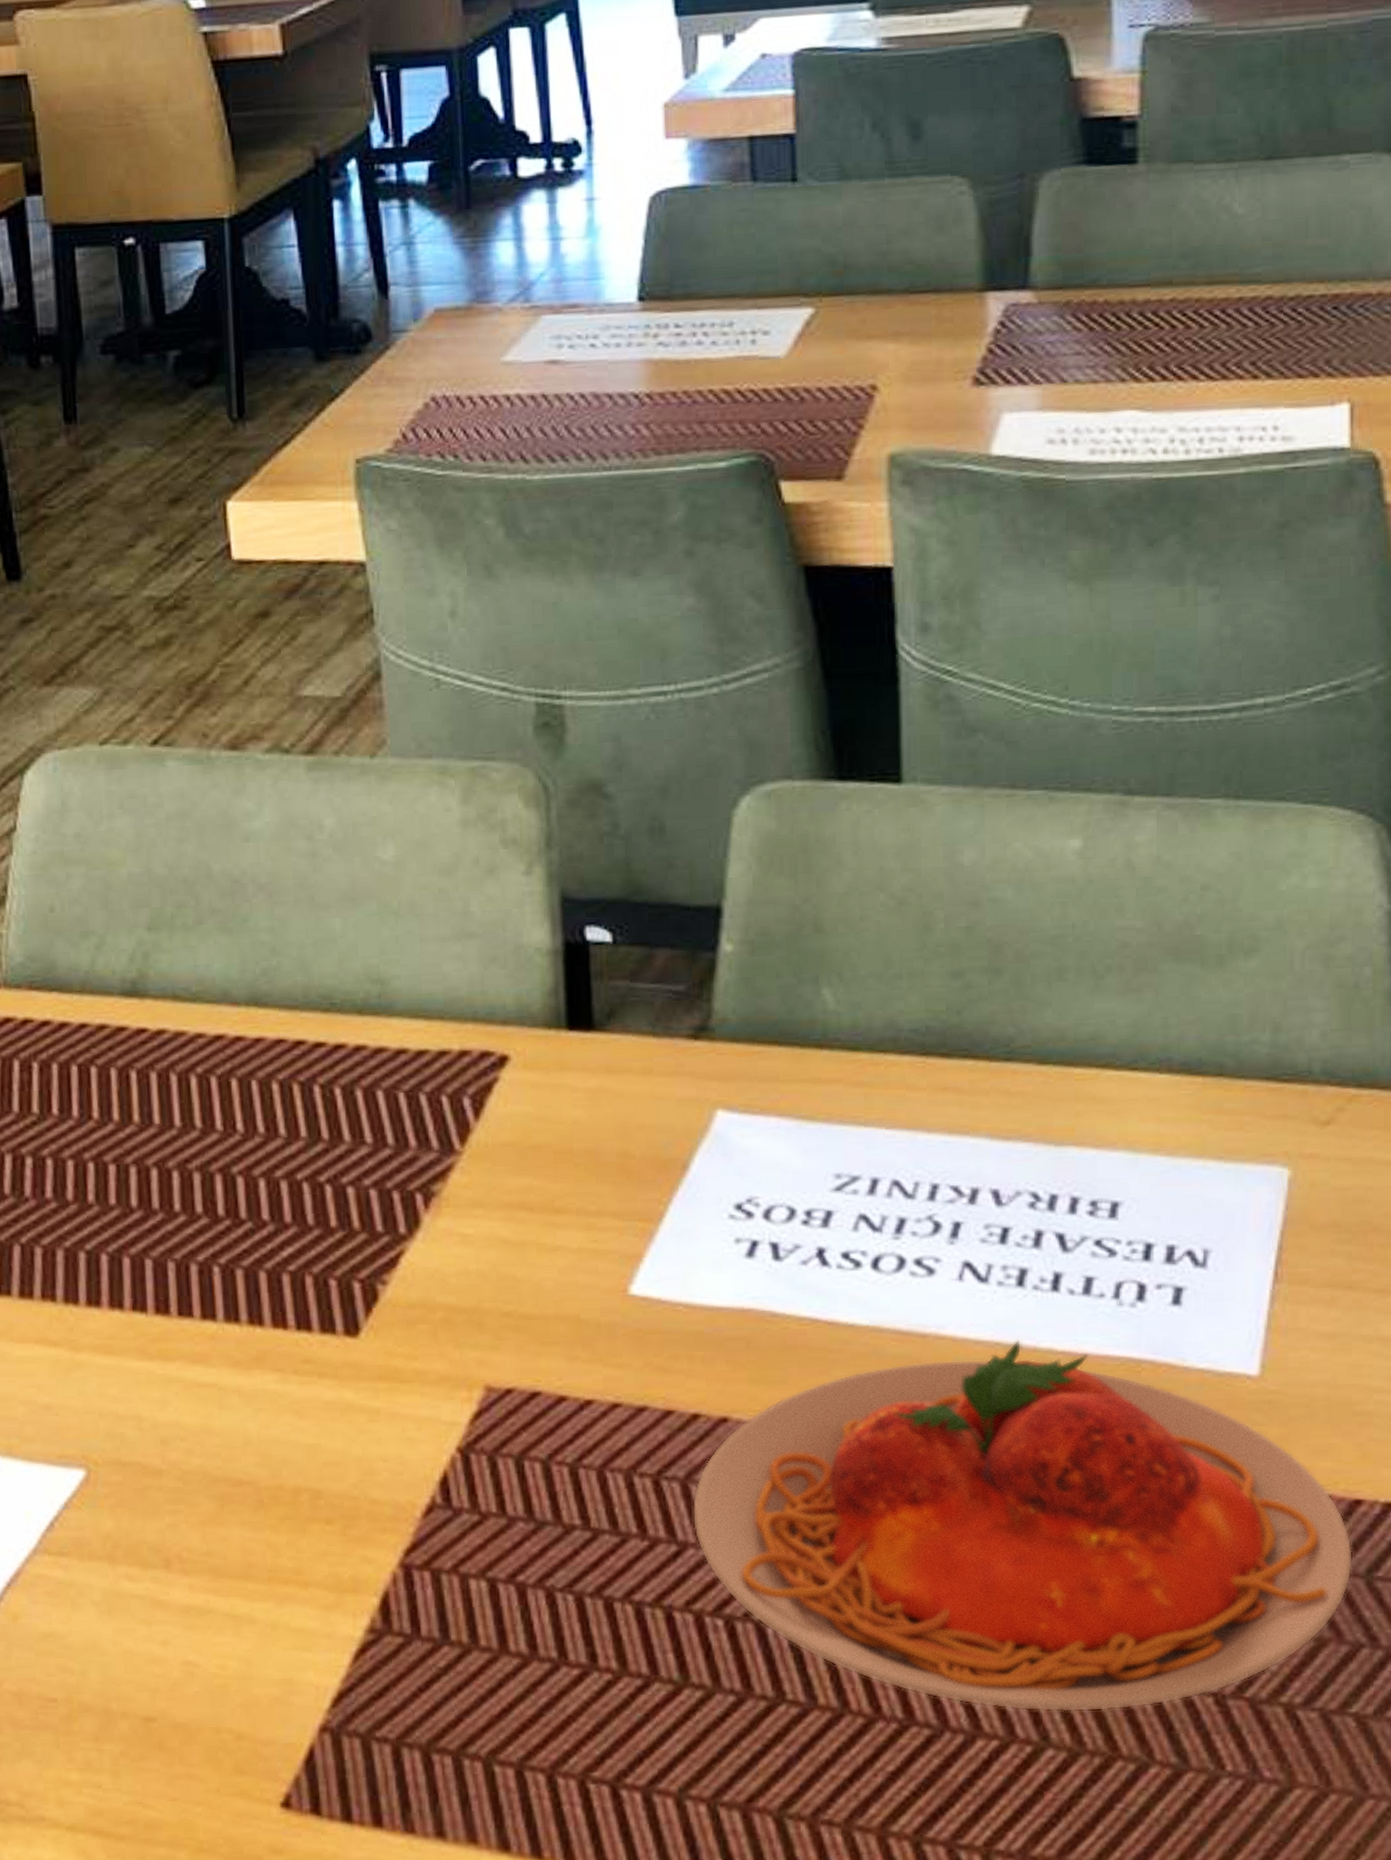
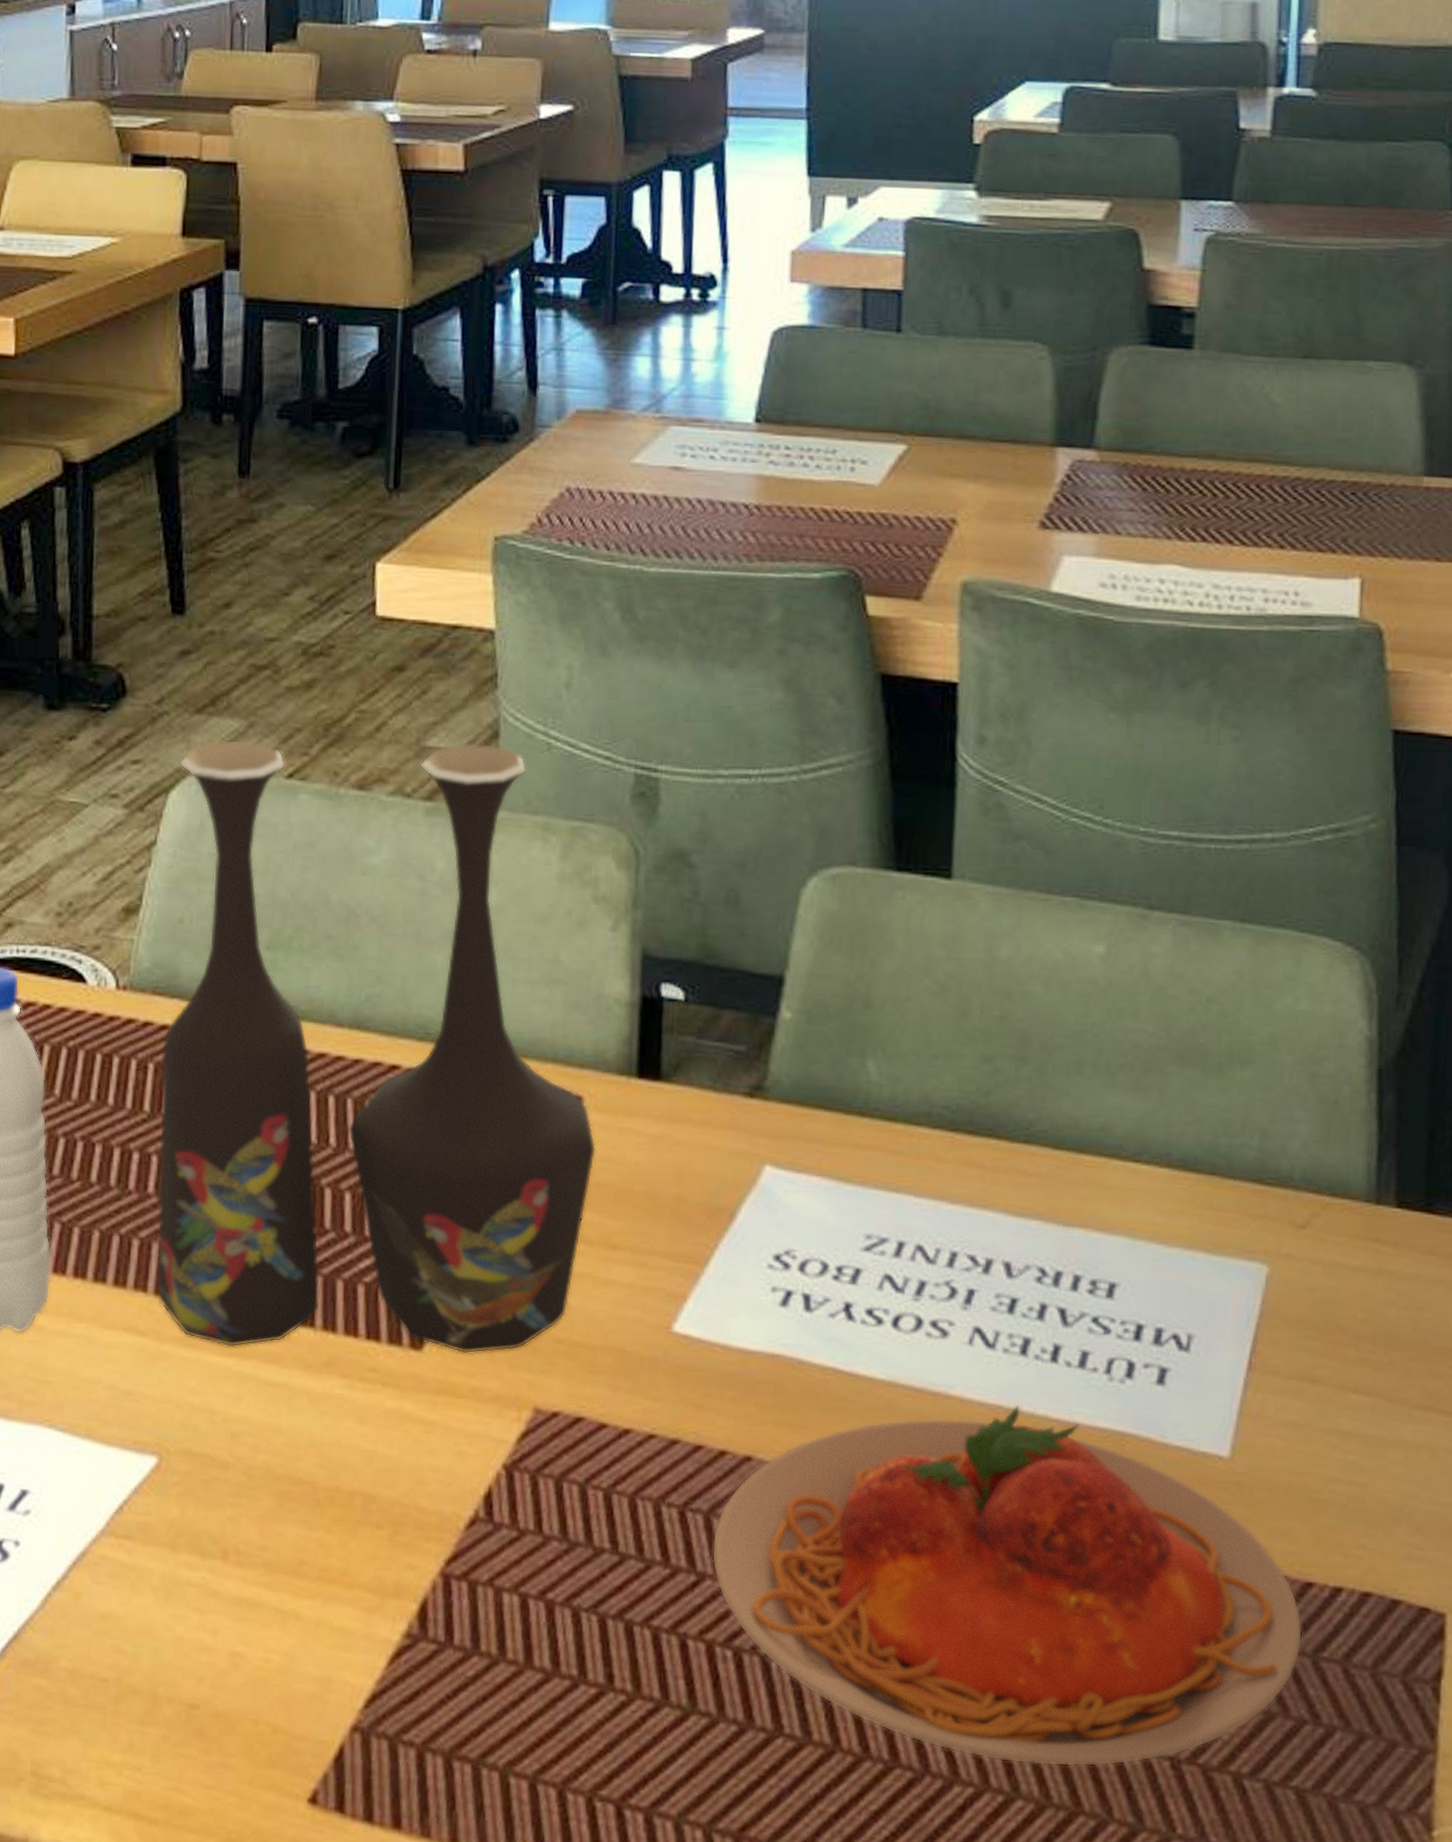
vase: none [33,687,530,1351] -> present [156,740,597,1354]

